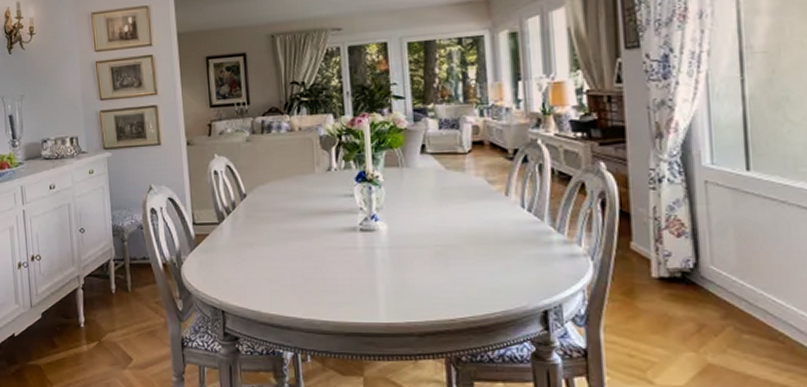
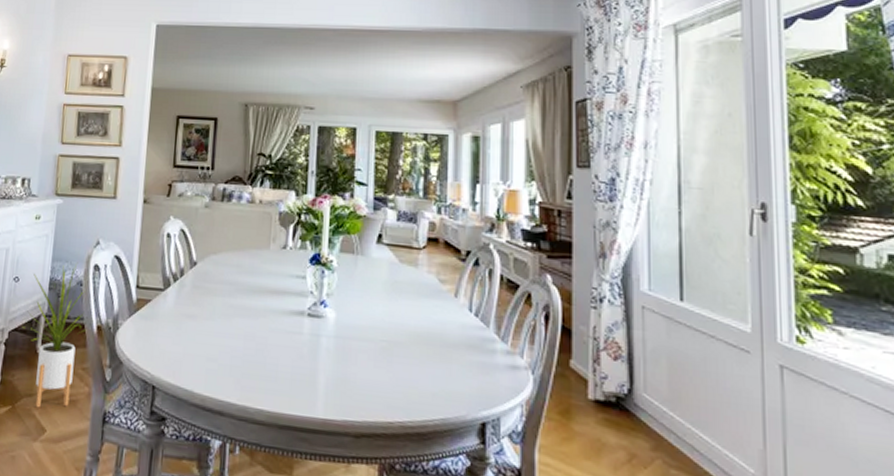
house plant: none [94,208,154,341] -> present [21,262,87,408]

